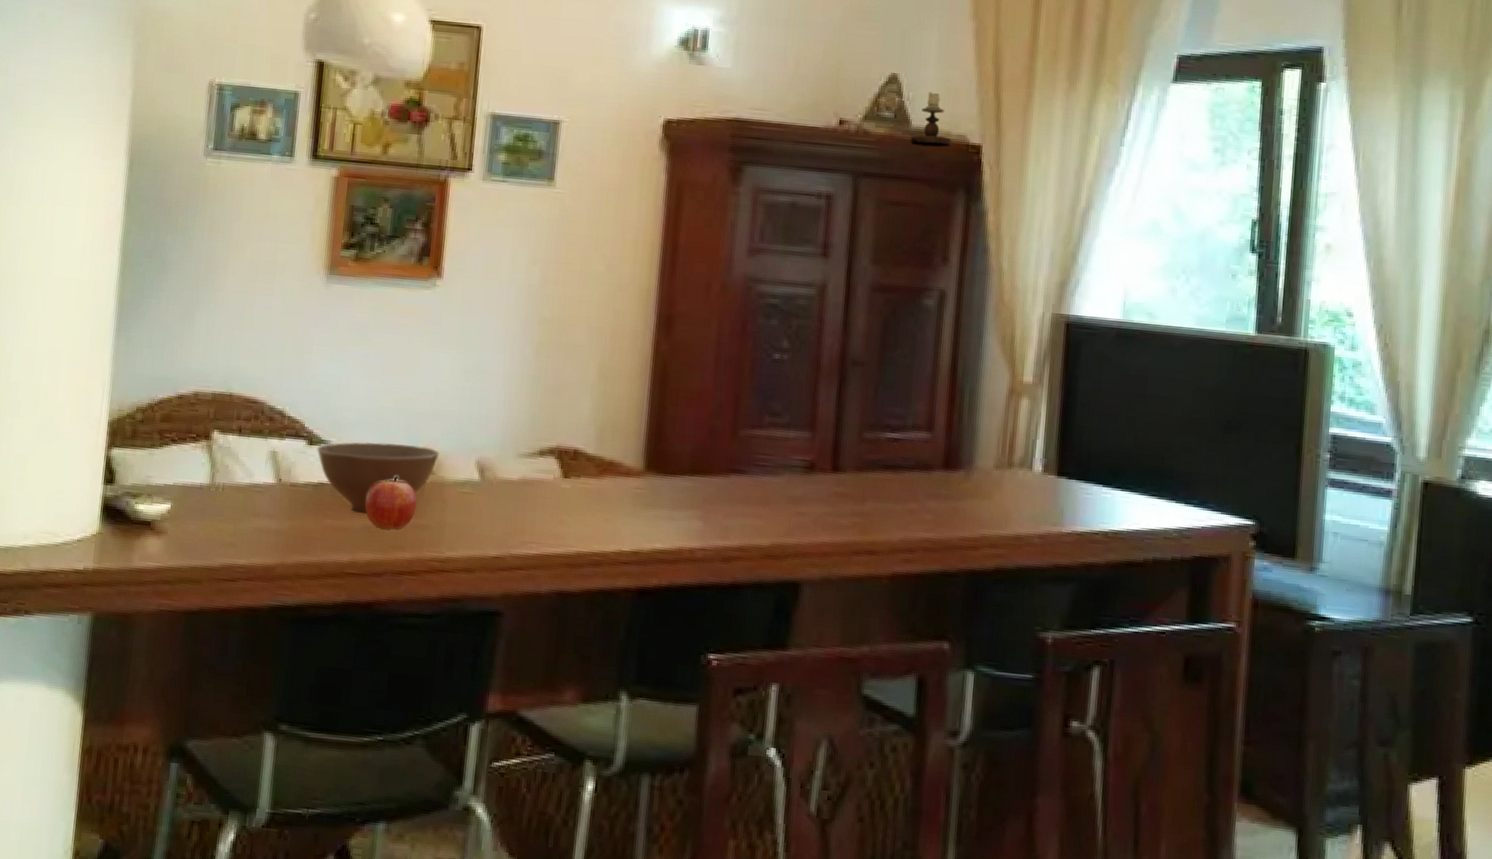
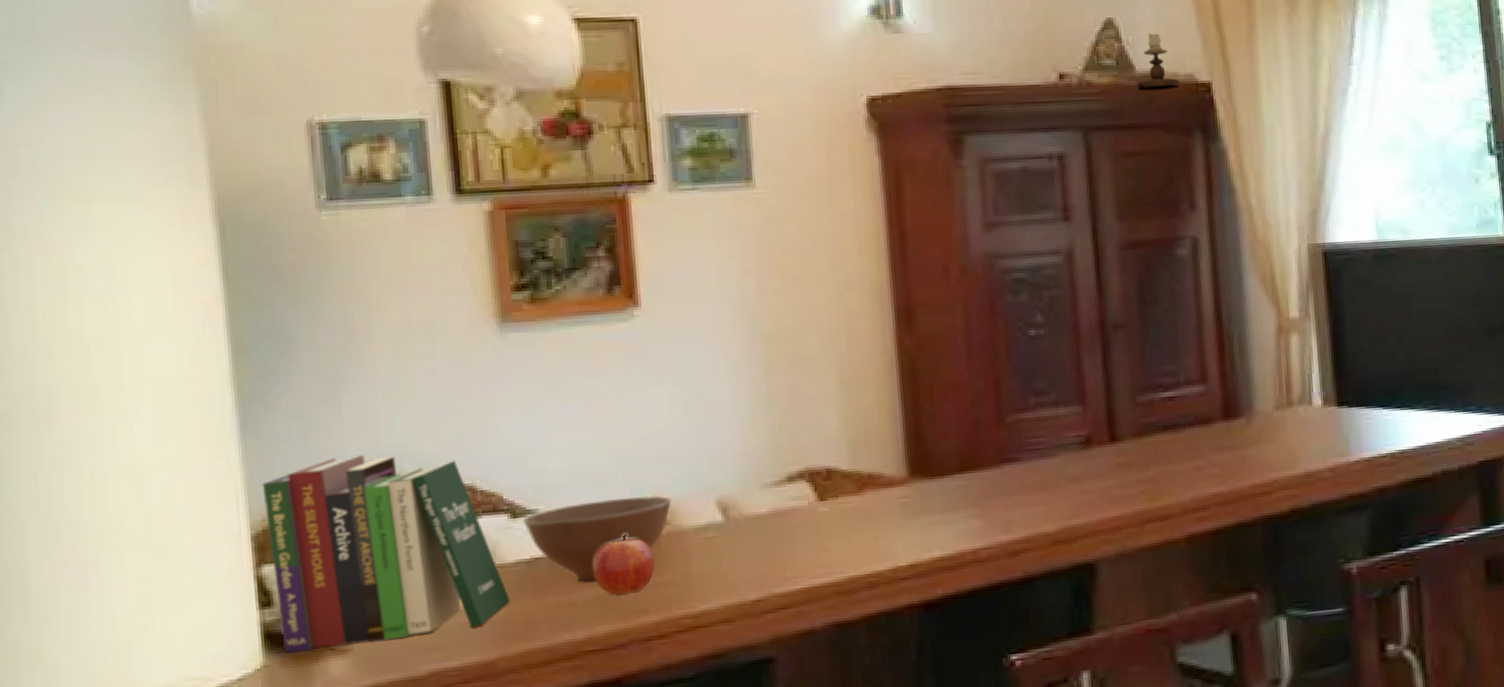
books: none [116,367,296,534] -> present [262,454,511,654]

